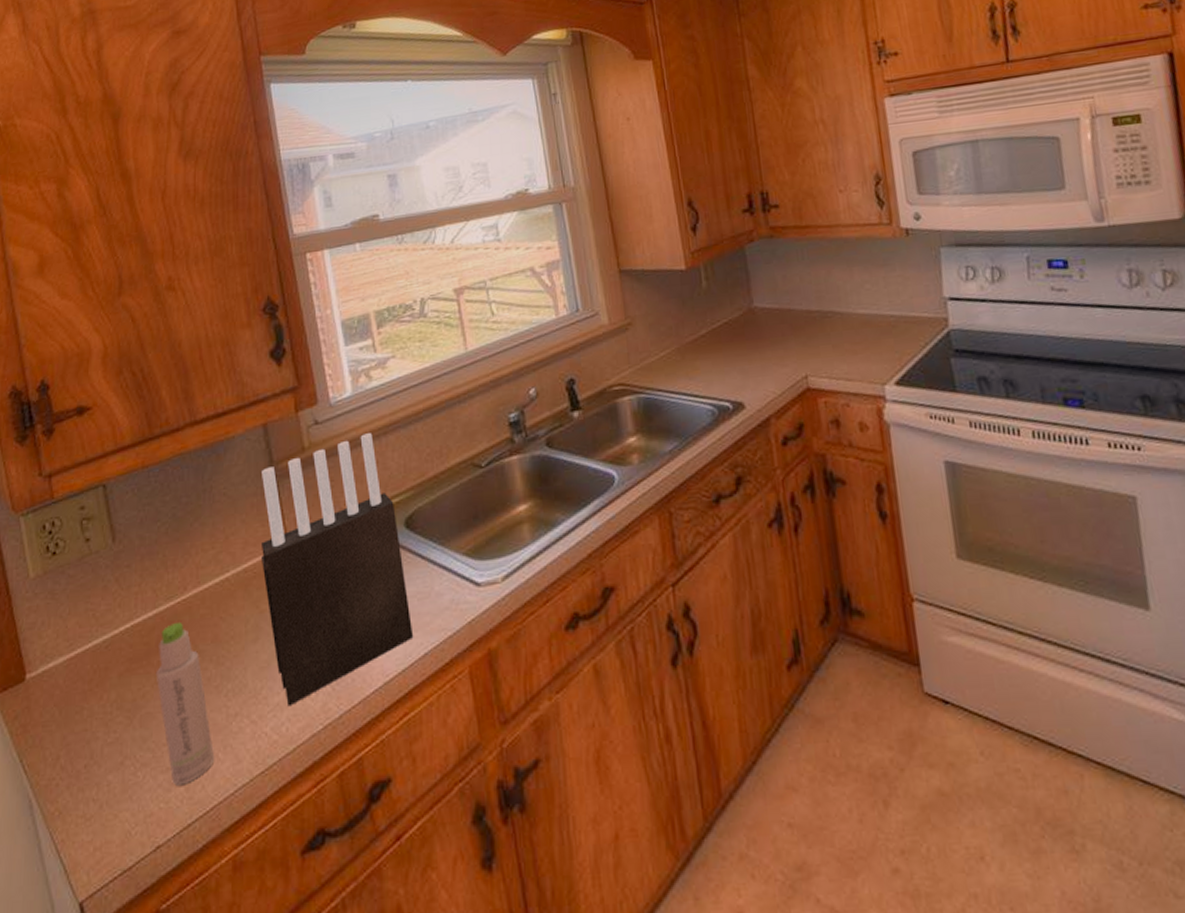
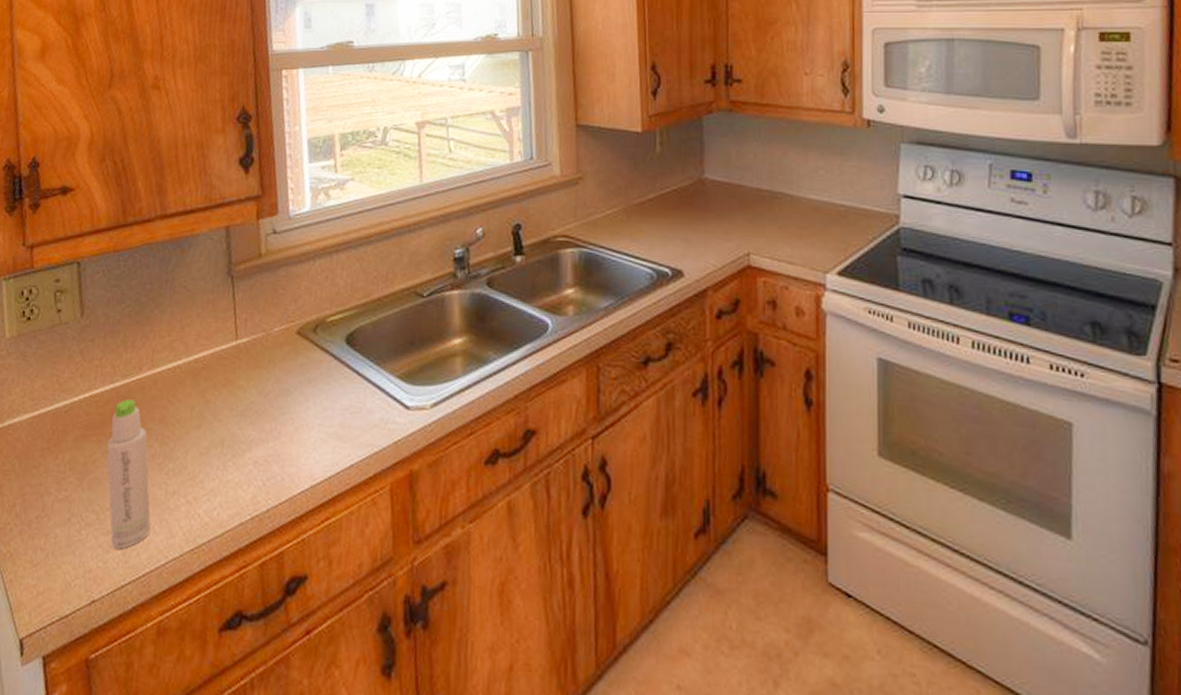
knife block: present [260,433,414,707] -> none [211,249,343,494]

